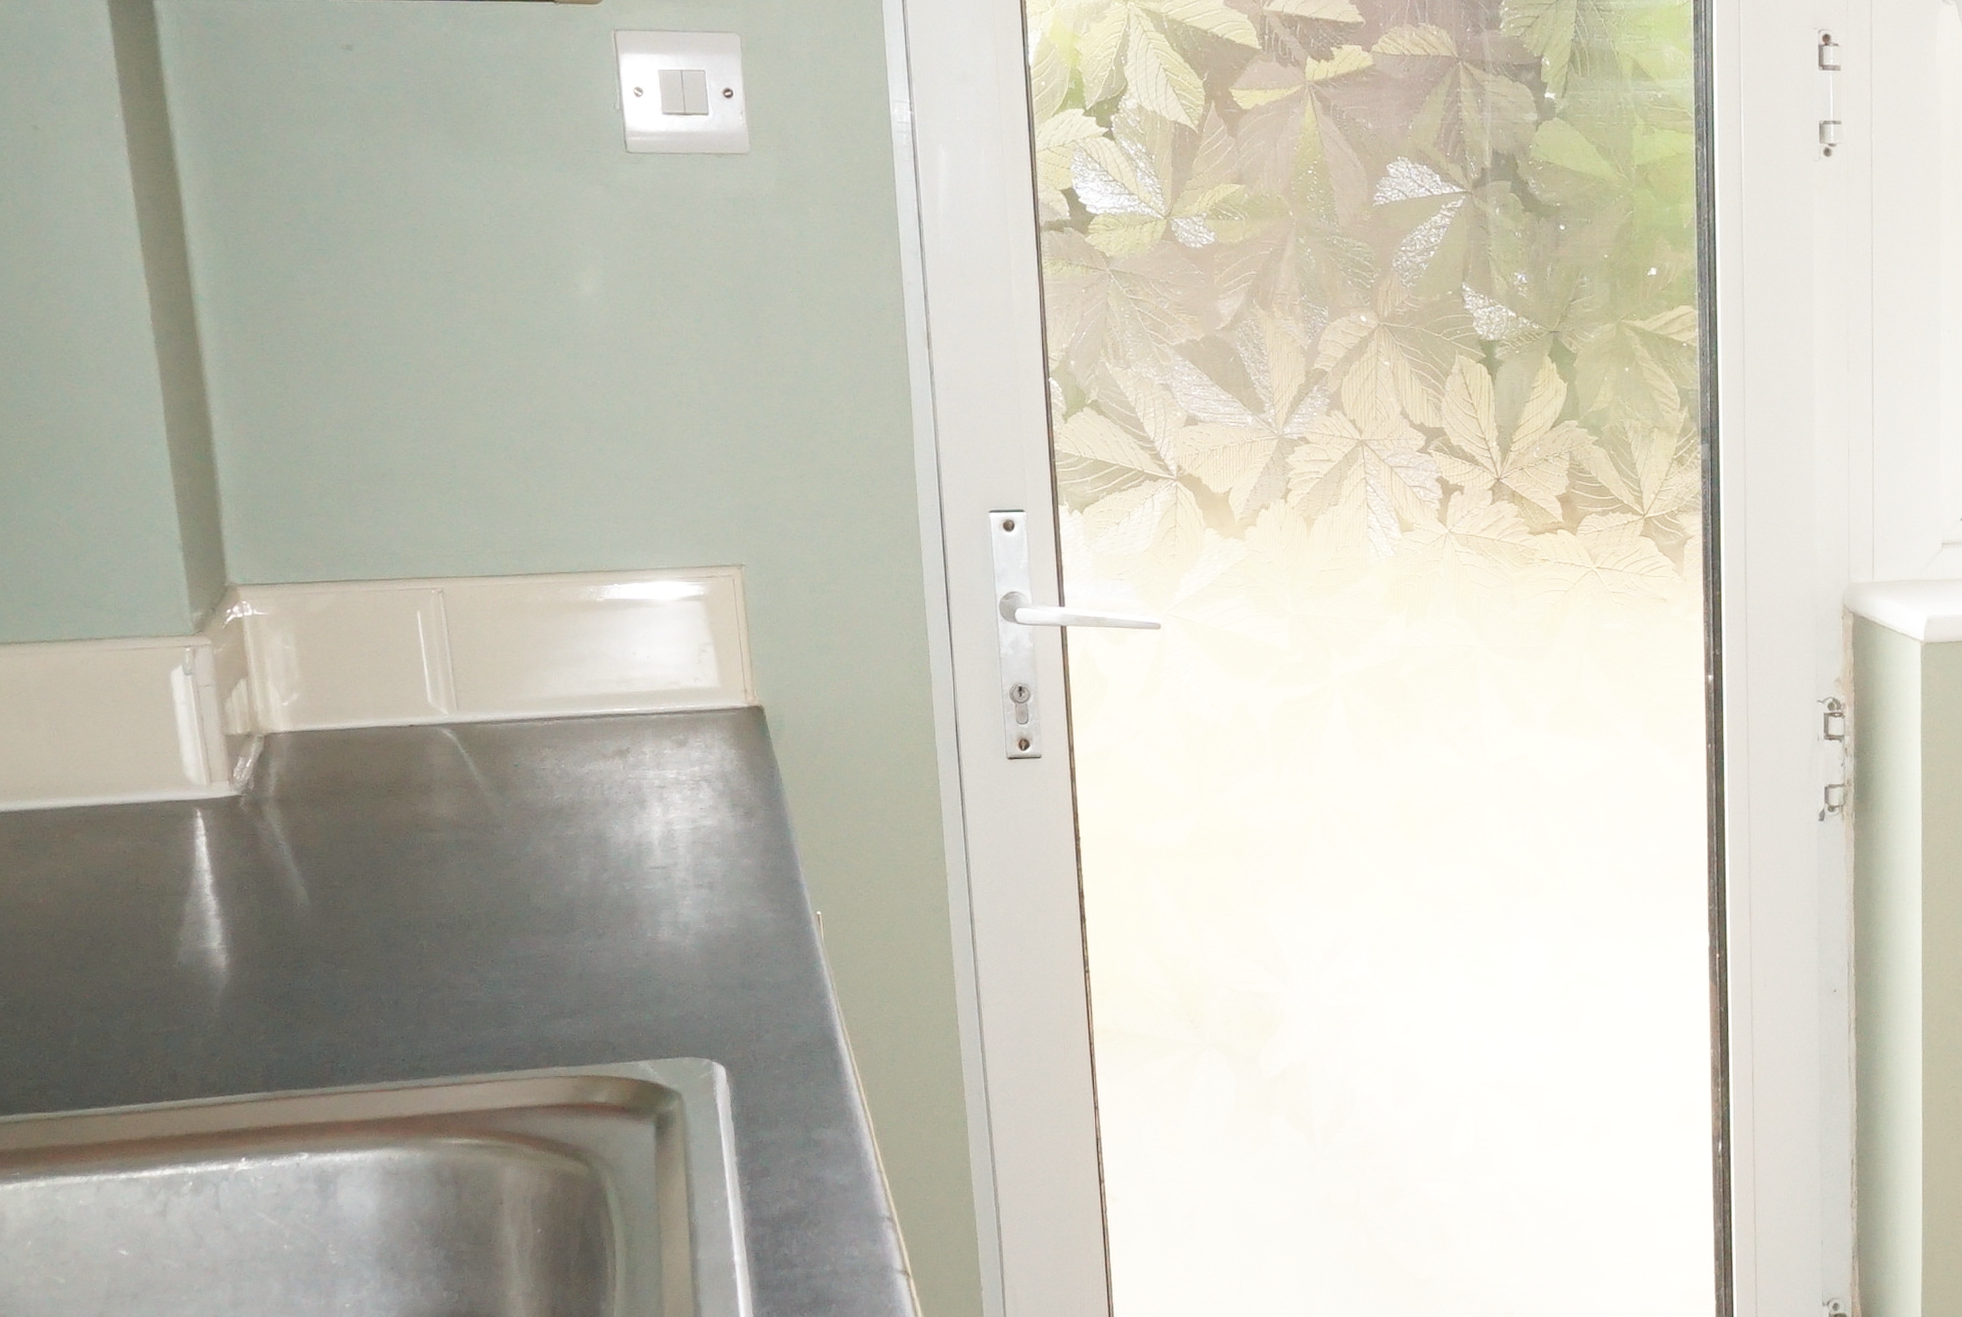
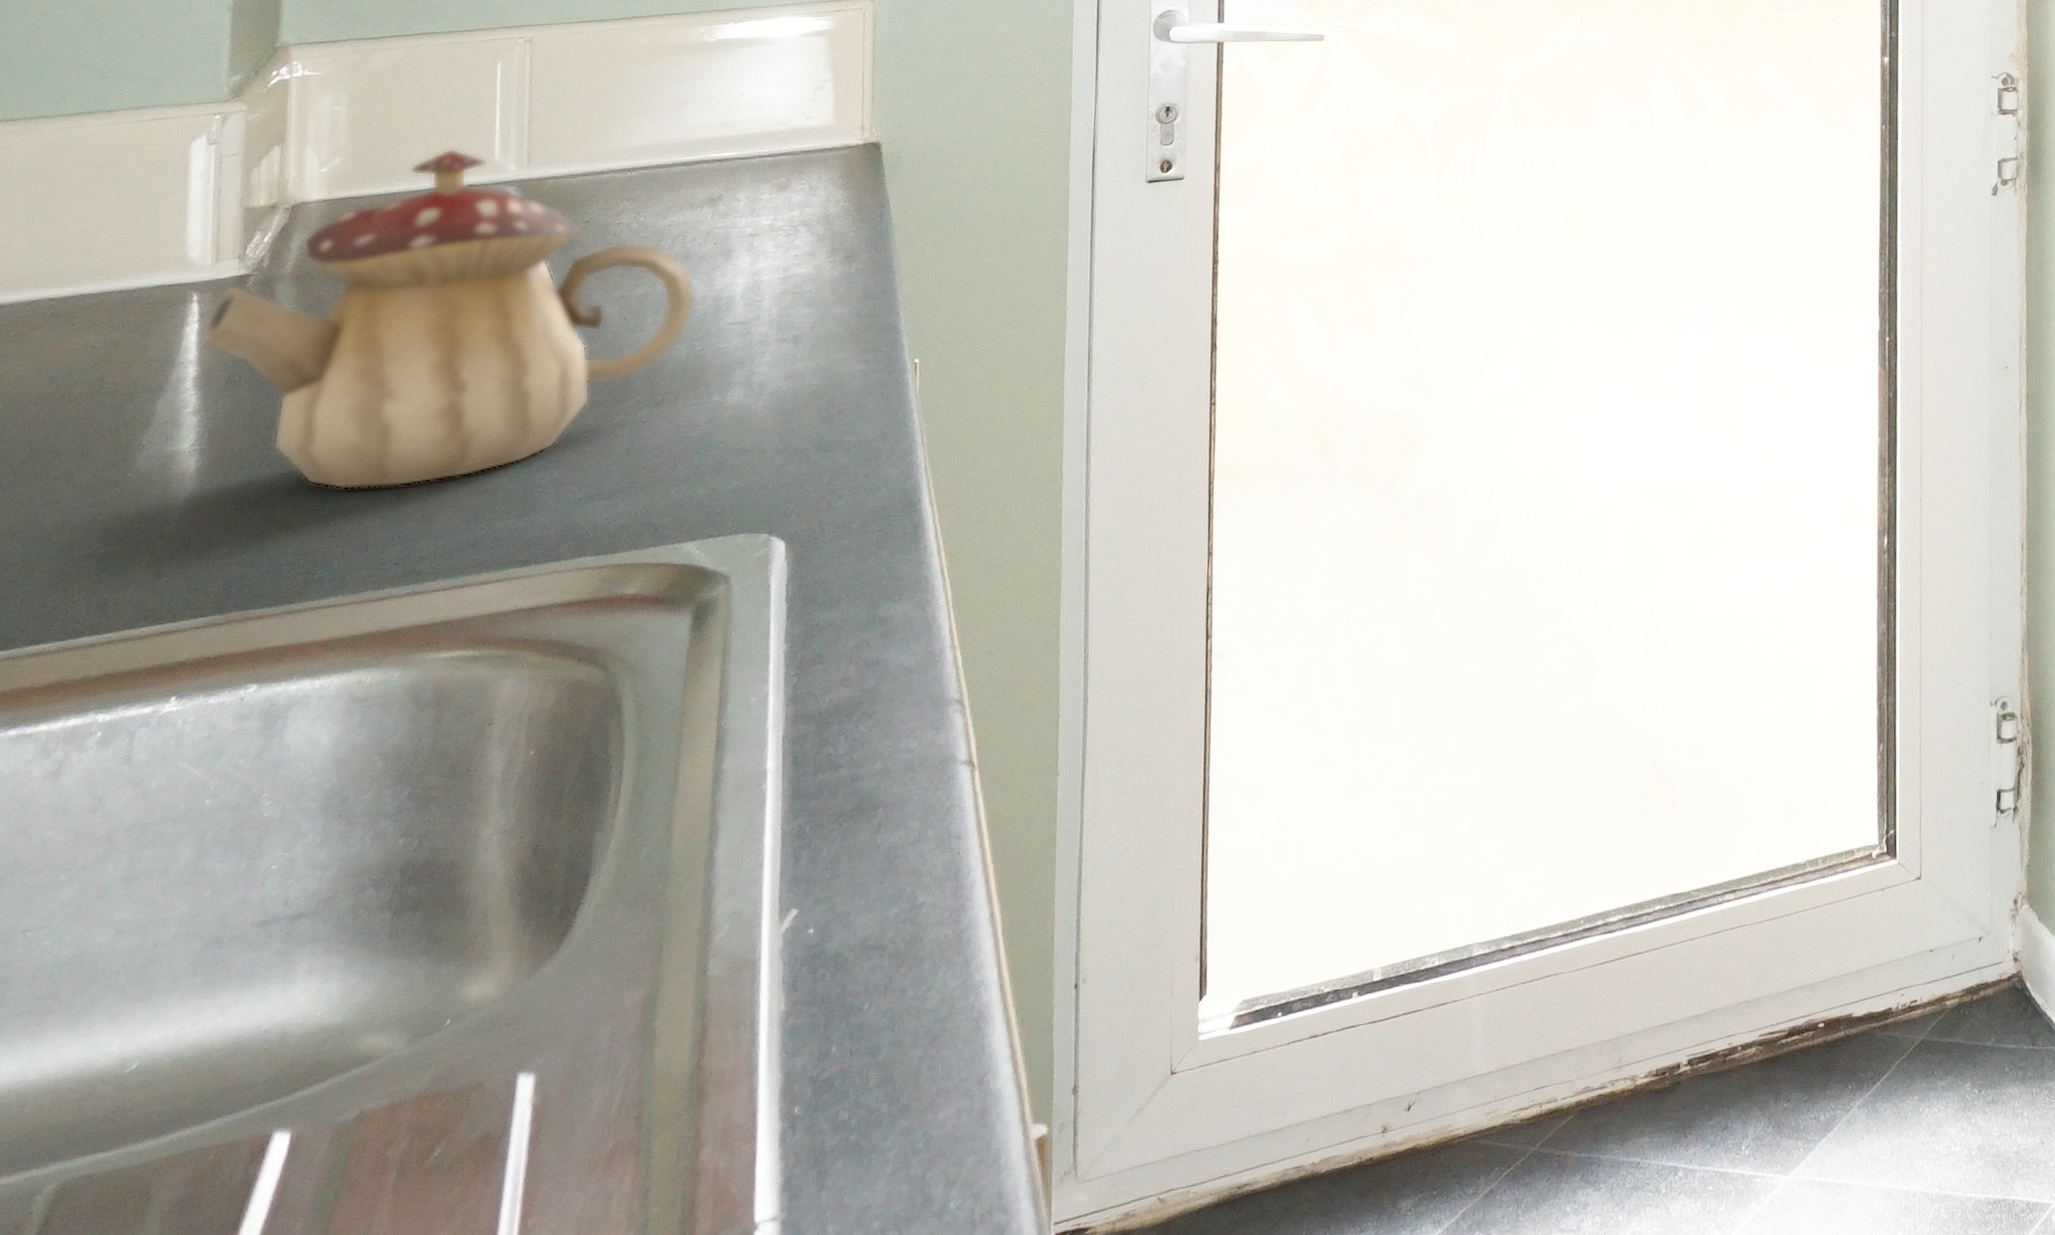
teapot: none [210,689,621,993] -> present [202,147,697,489]

